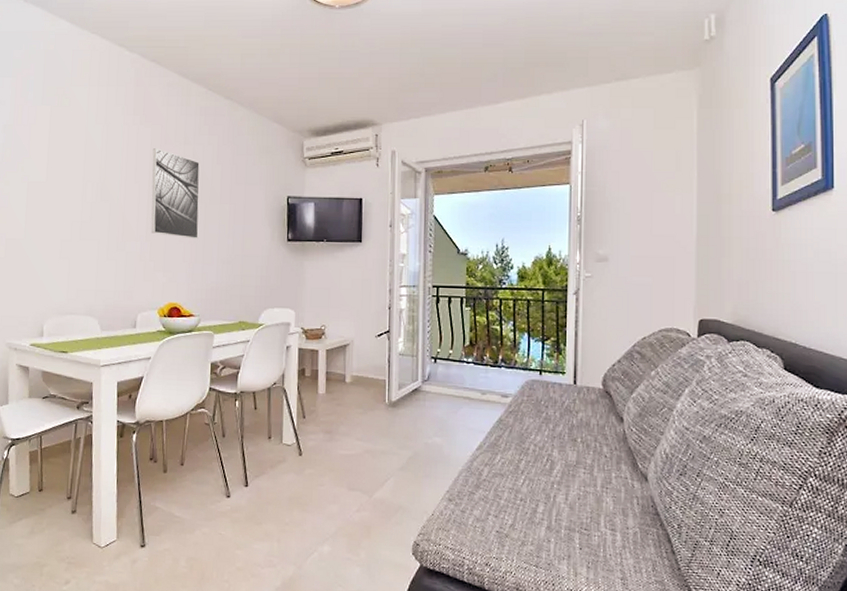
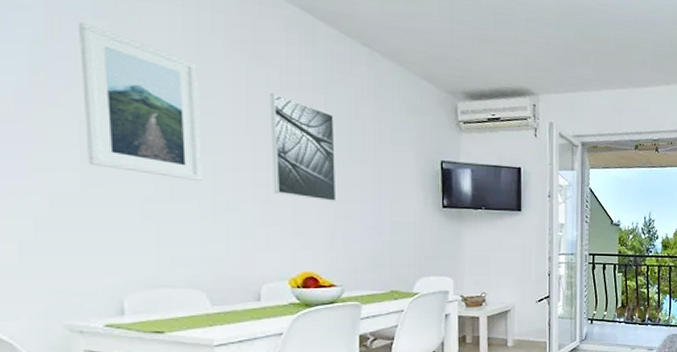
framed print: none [30,108,104,225] -> present [79,22,202,181]

